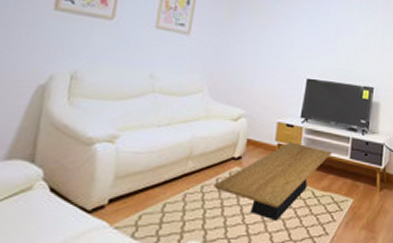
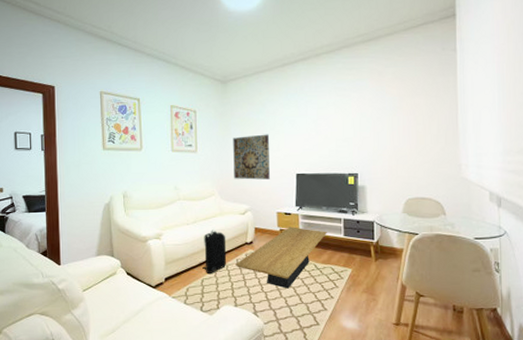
backpack: none [167,136,208,197] -> present [202,230,227,275]
wall art: none [231,24,282,81] -> present [233,134,270,180]

